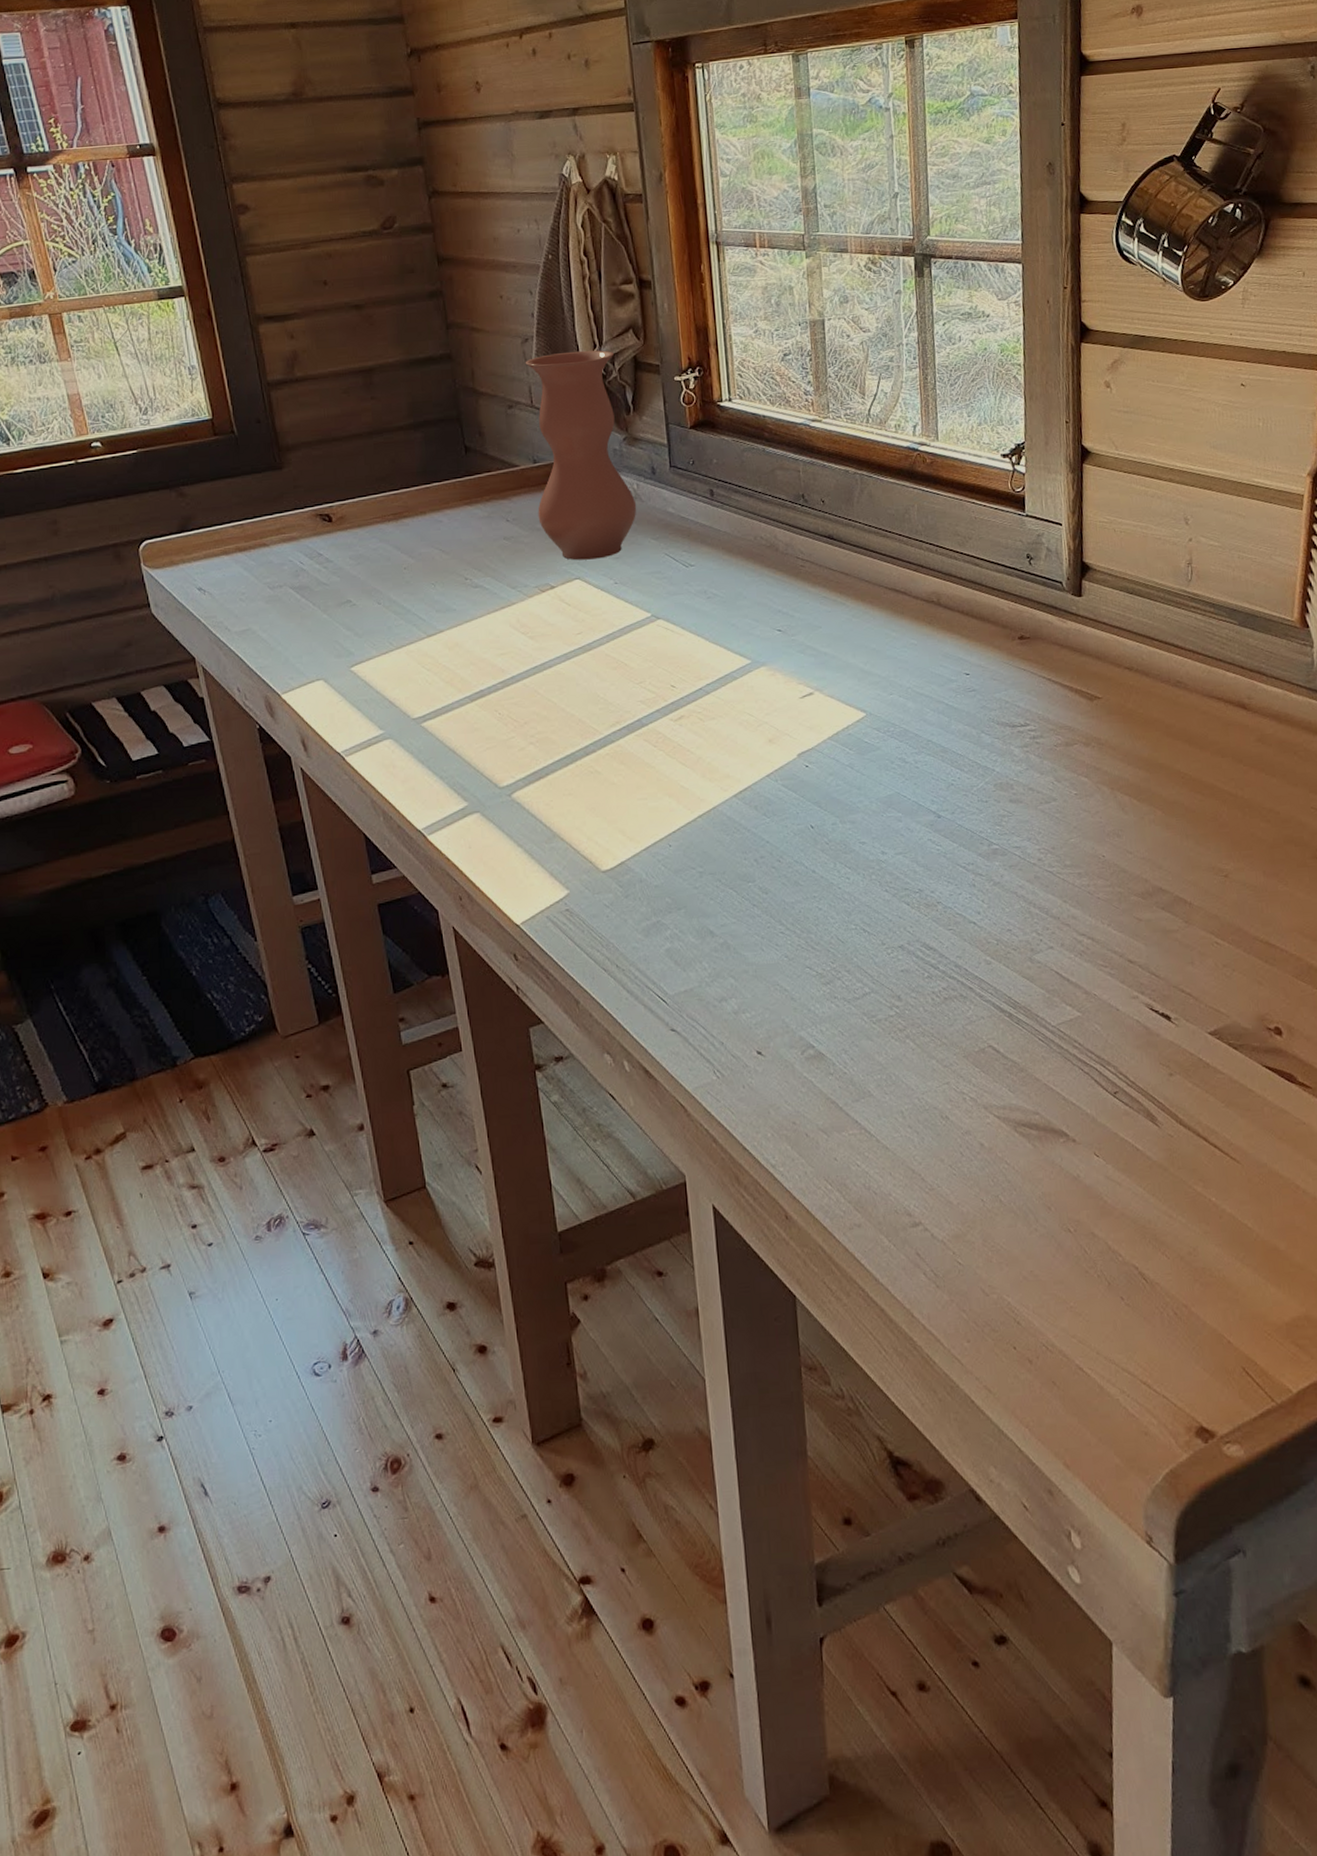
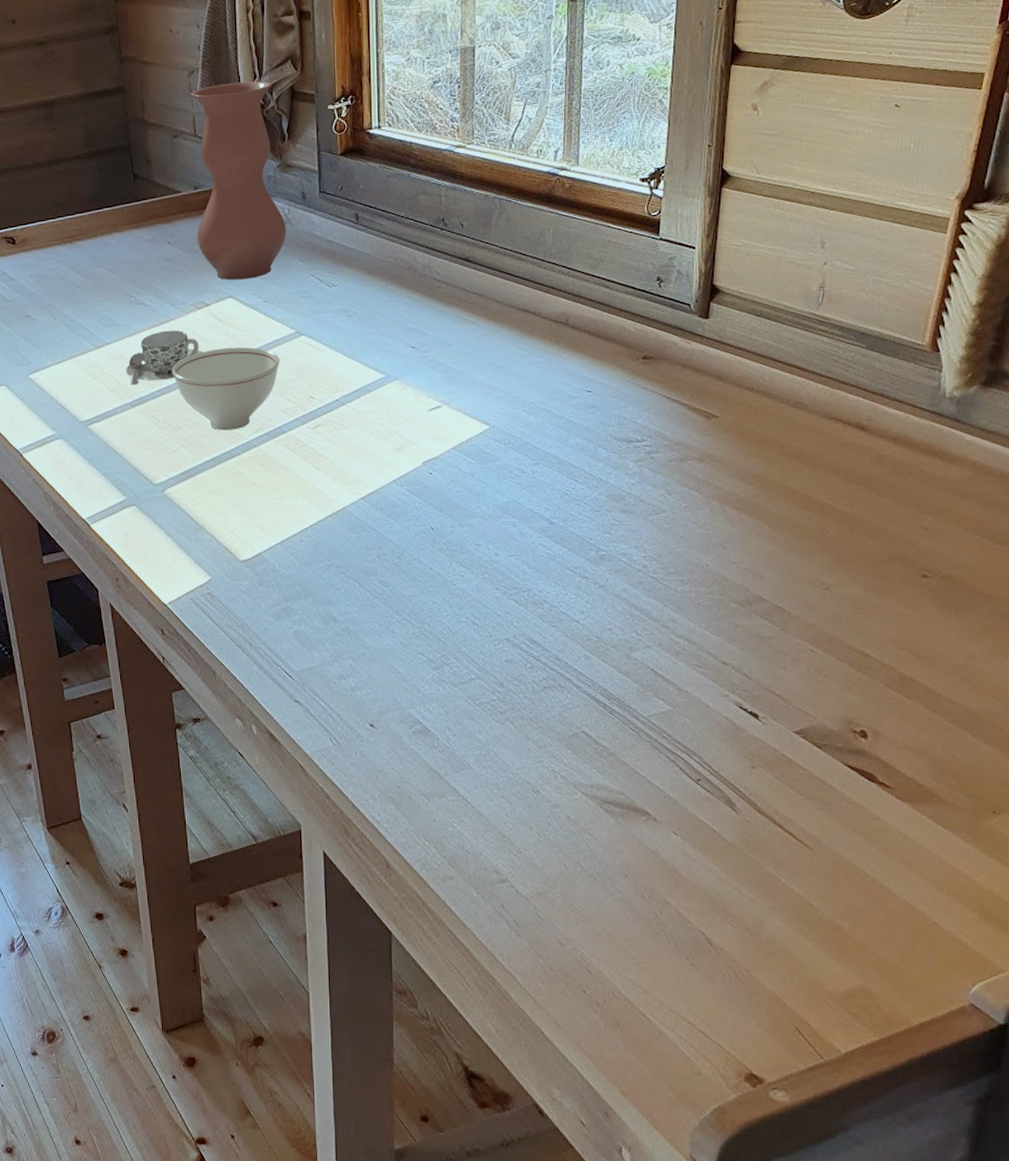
teacup: none [463,615,551,677] -> present [126,330,204,386]
bowl: none [515,632,636,725] -> present [172,347,280,431]

